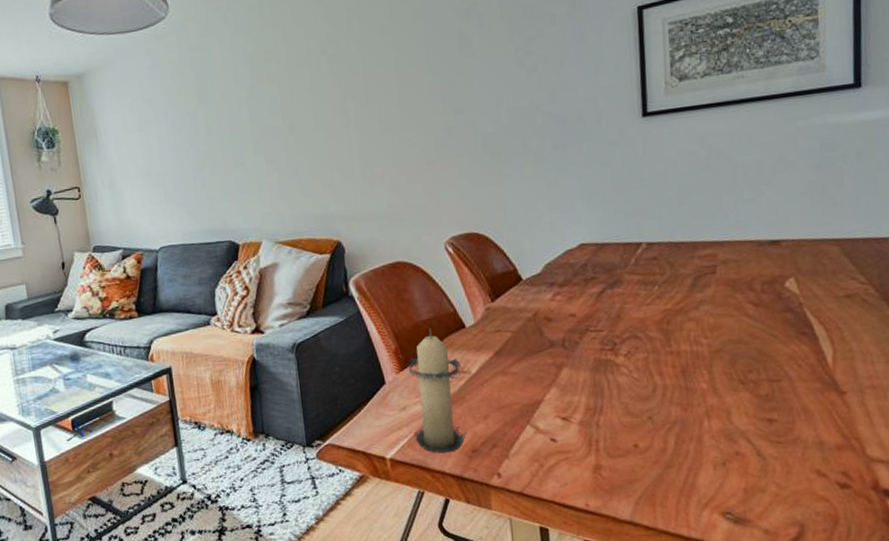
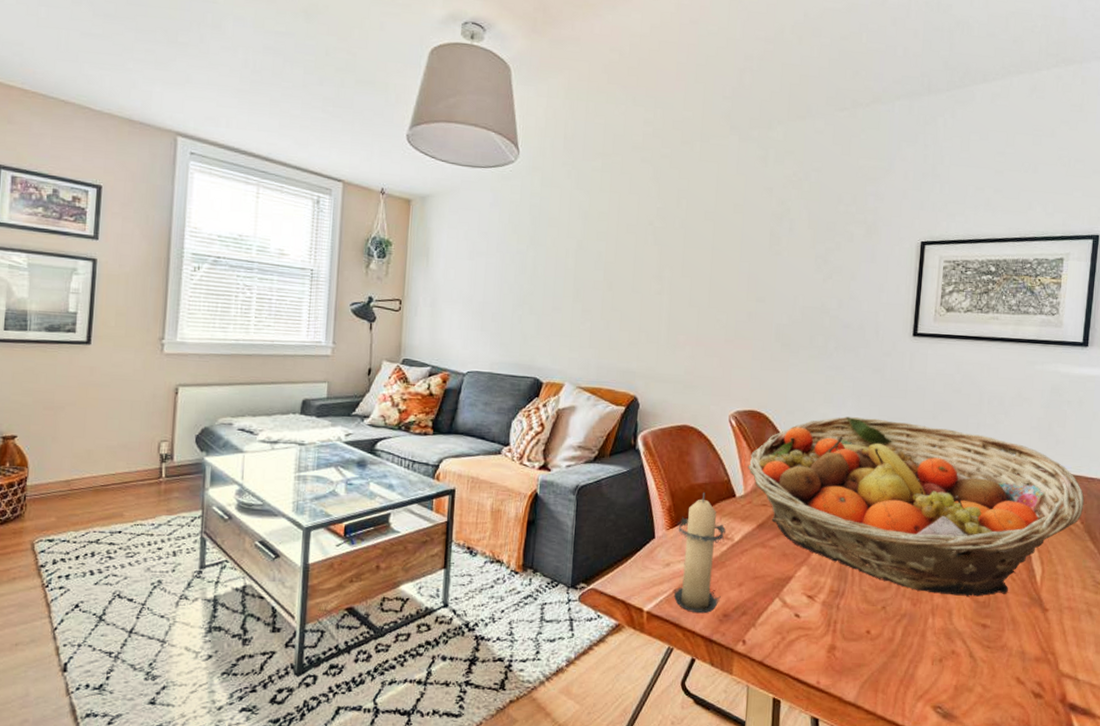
fruit basket: none [473,212,877,395] -> present [748,417,1085,597]

